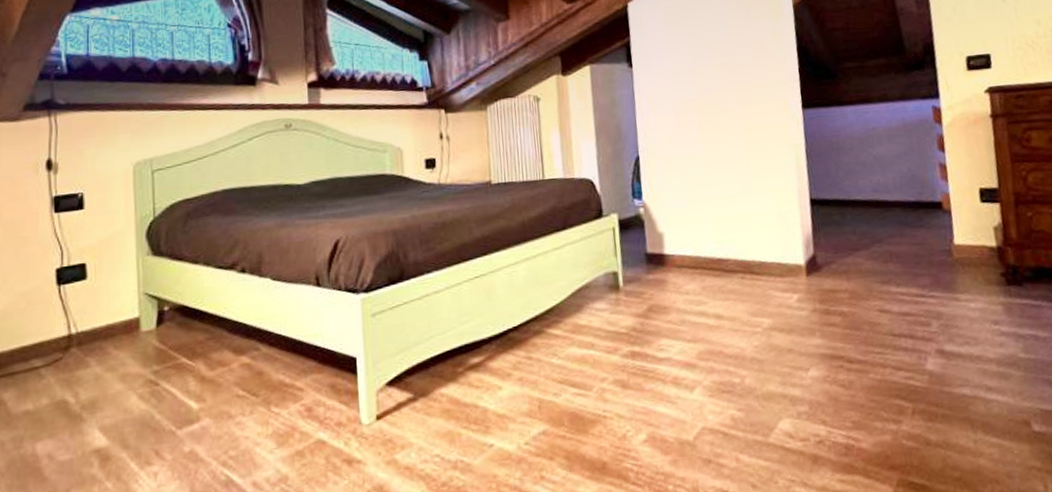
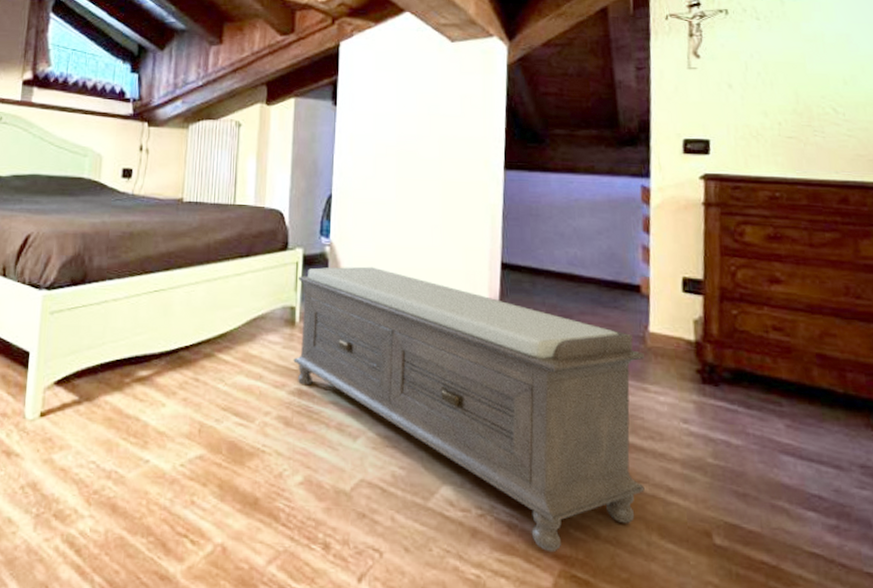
bench: none [617,221,966,465] -> present [293,266,645,553]

